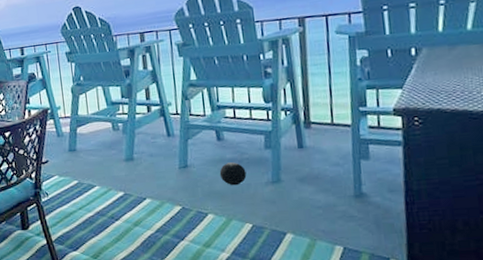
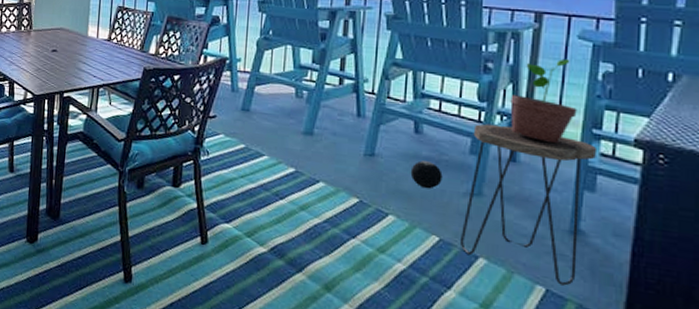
side table: none [264,118,366,242] -> present [459,123,596,286]
potted plant: none [290,52,345,126] -> present [510,58,577,144]

